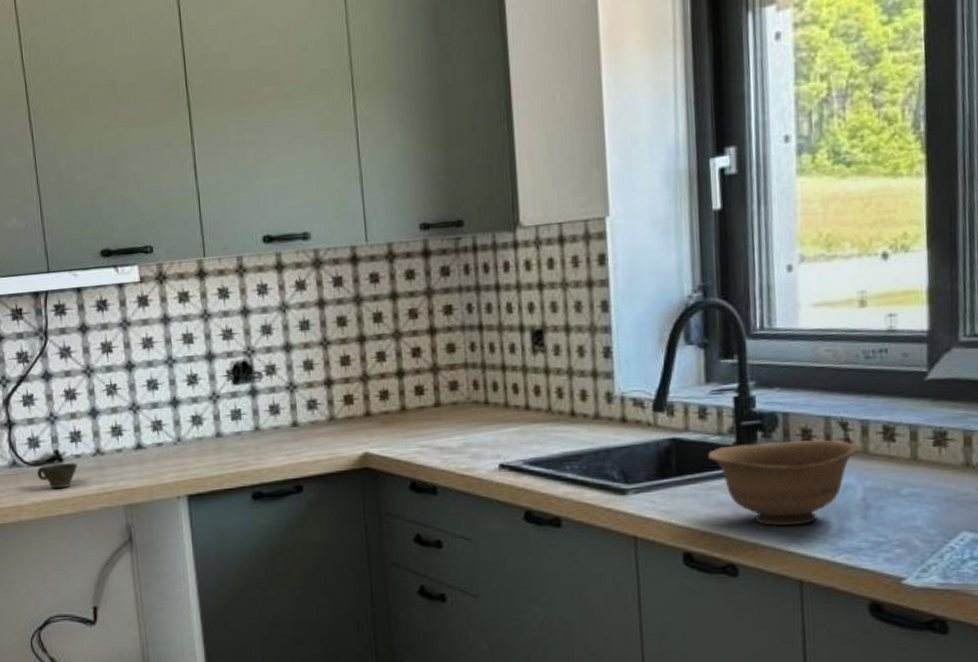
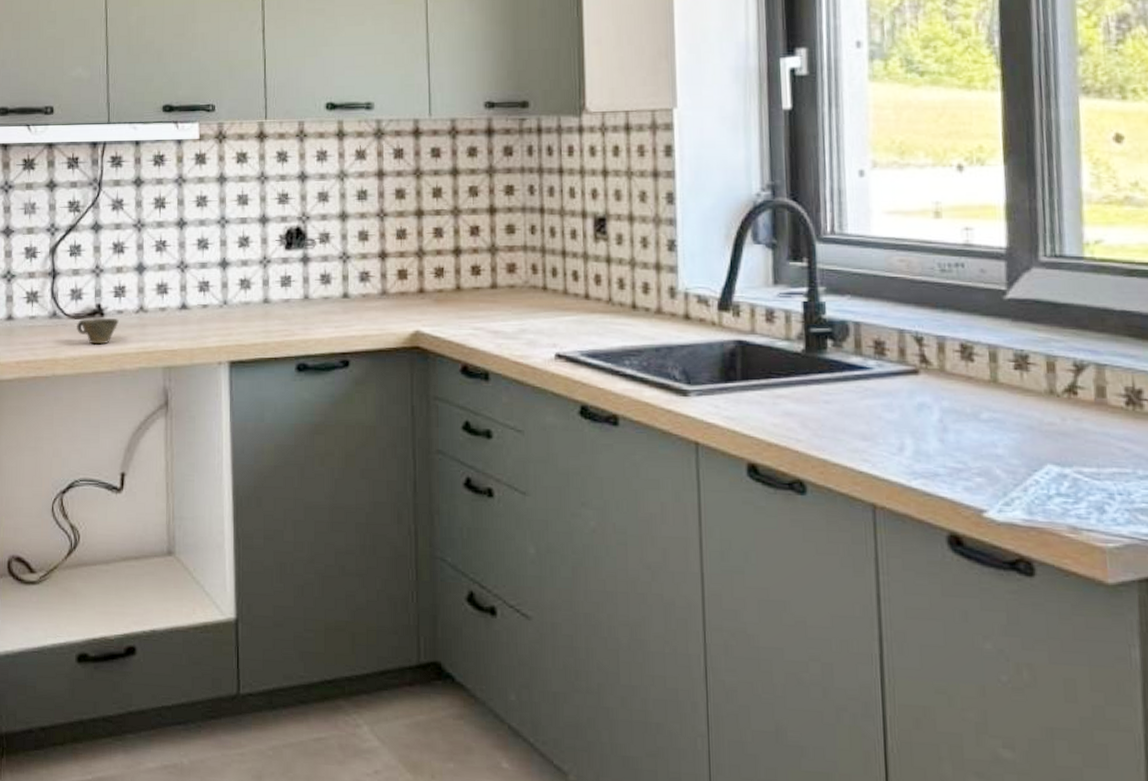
bowl: present [708,439,862,527] -> none [775,352,938,444]

